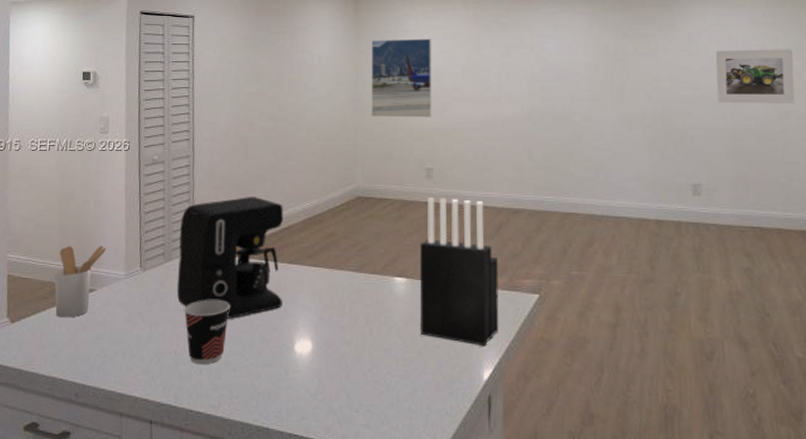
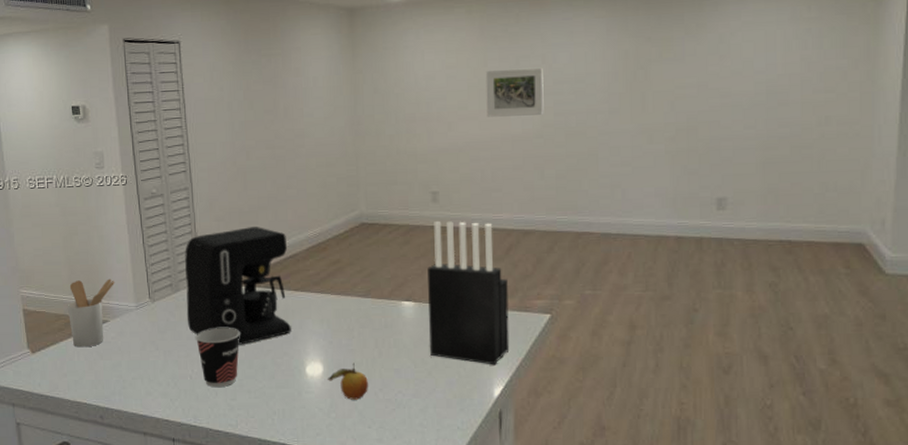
fruit: none [316,340,358,381] -> present [328,362,369,400]
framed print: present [371,38,432,118] -> none [369,53,436,140]
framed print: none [479,55,532,99] -> present [485,67,544,117]
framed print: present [715,49,795,103] -> none [748,46,839,111]

